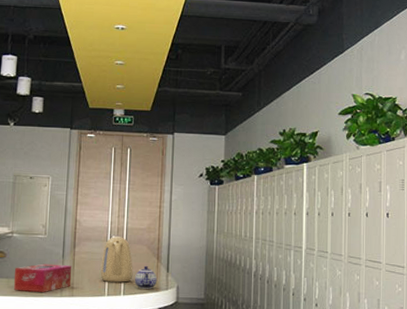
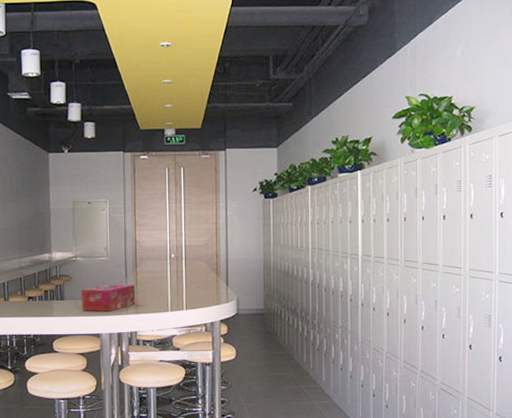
kettle: present [100,236,133,283] -> none [162,254,194,298]
teapot: present [134,266,157,289] -> none [195,281,217,303]

